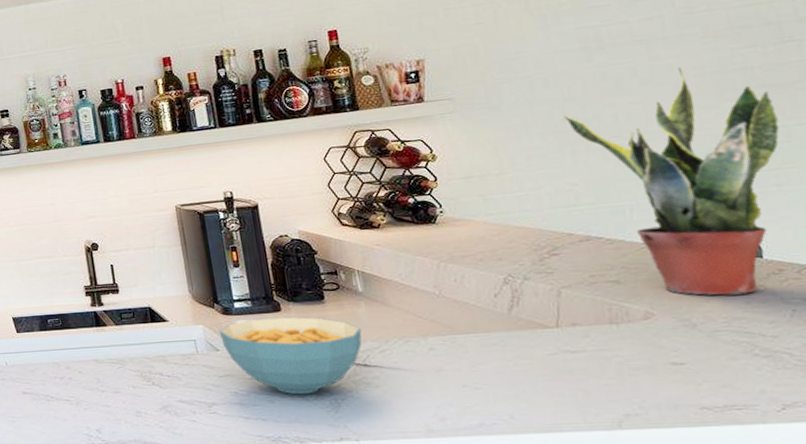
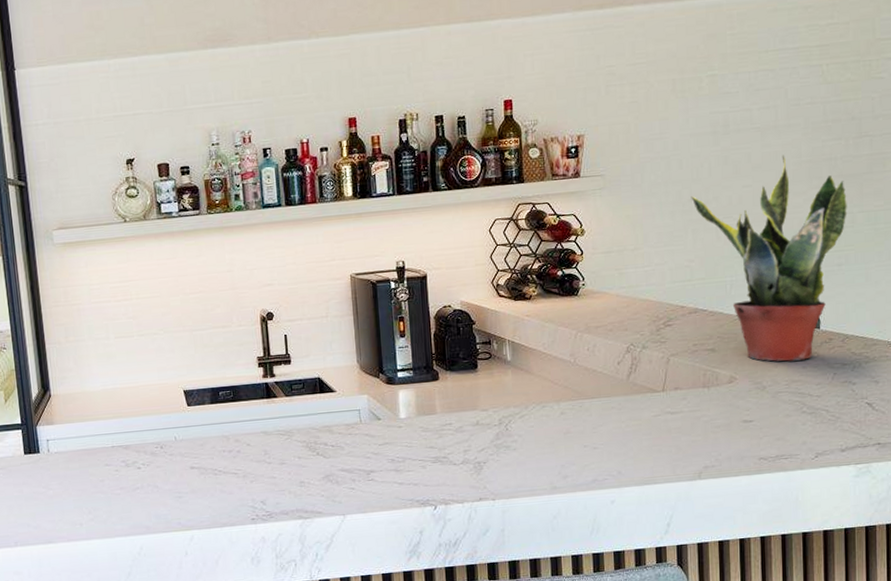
cereal bowl: present [219,317,362,395] -> none [381,385,507,460]

